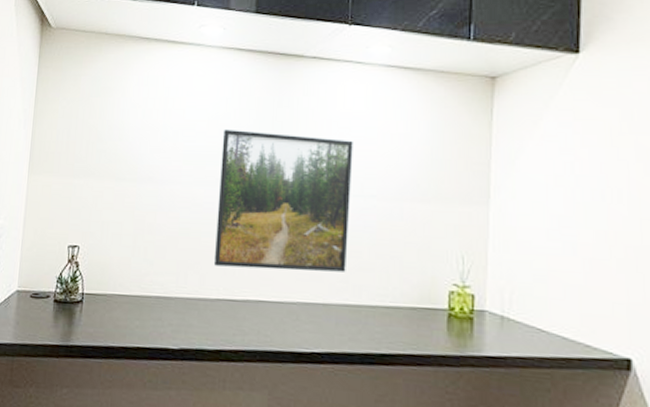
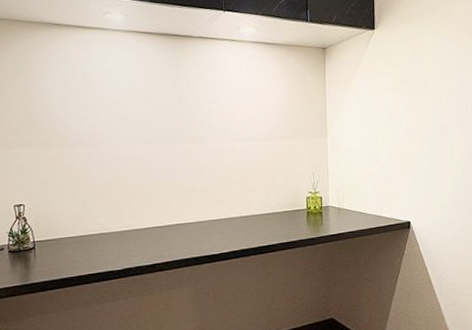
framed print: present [213,128,353,272] -> none [135,97,239,204]

